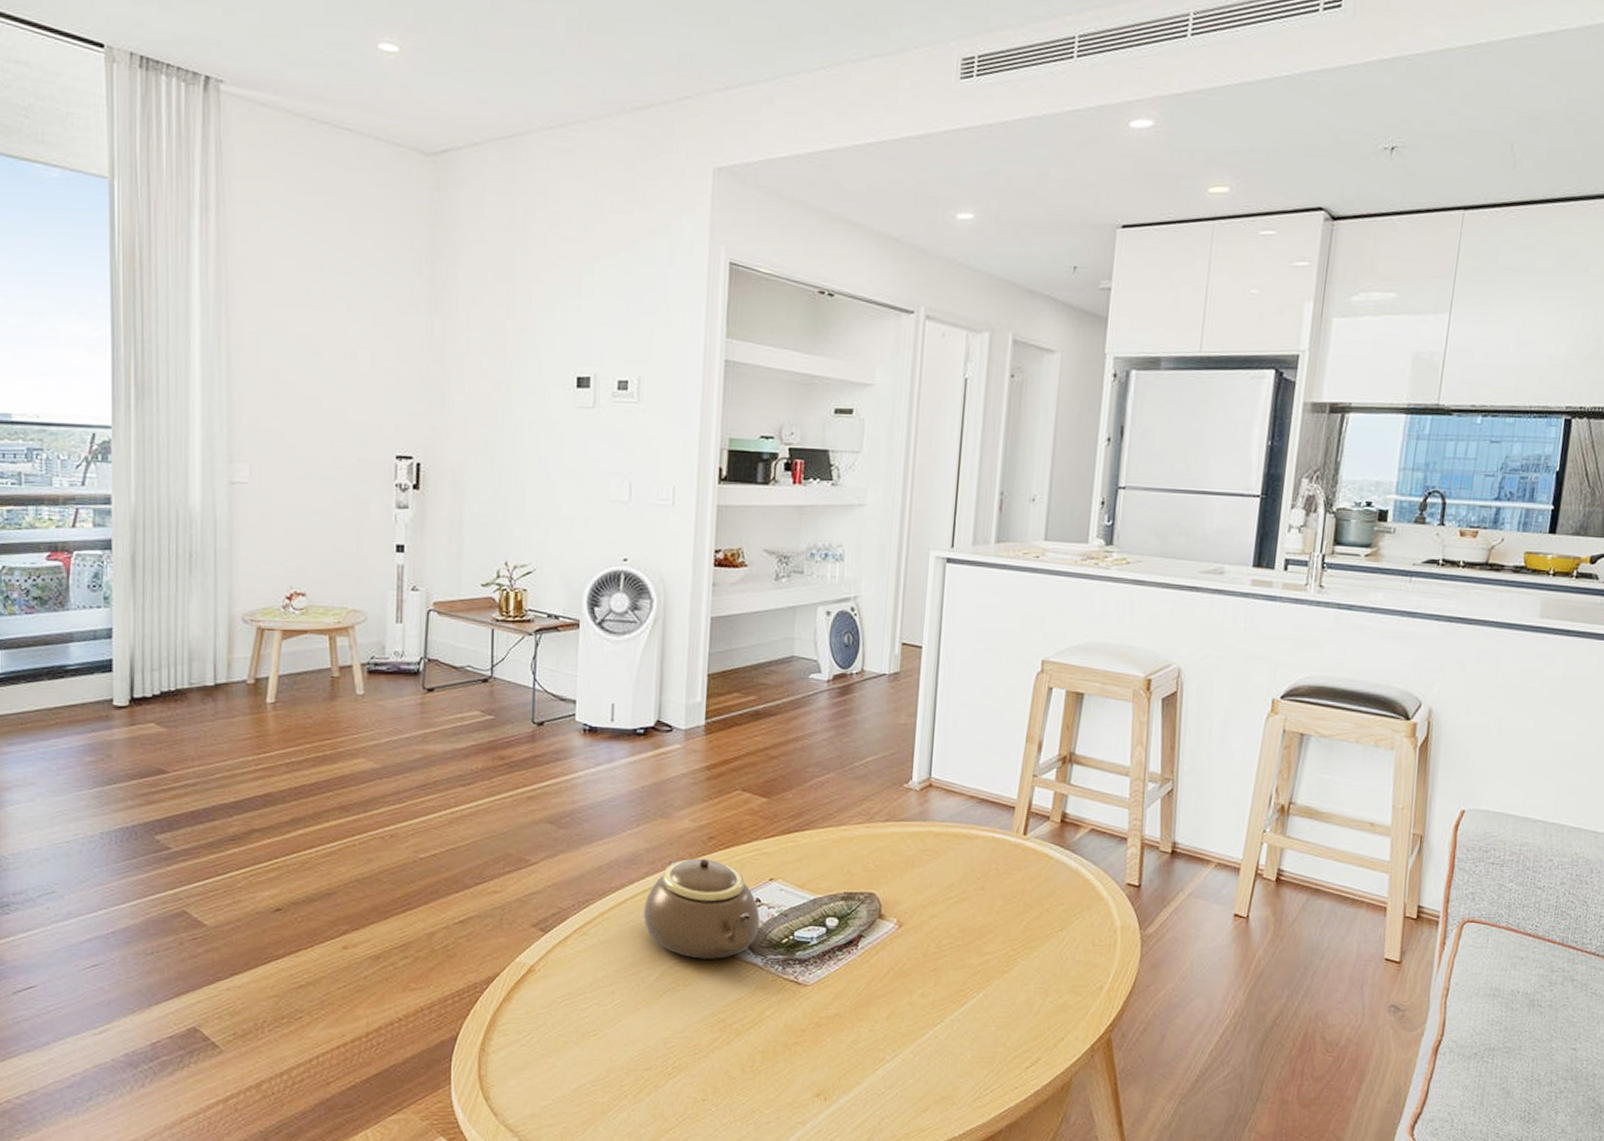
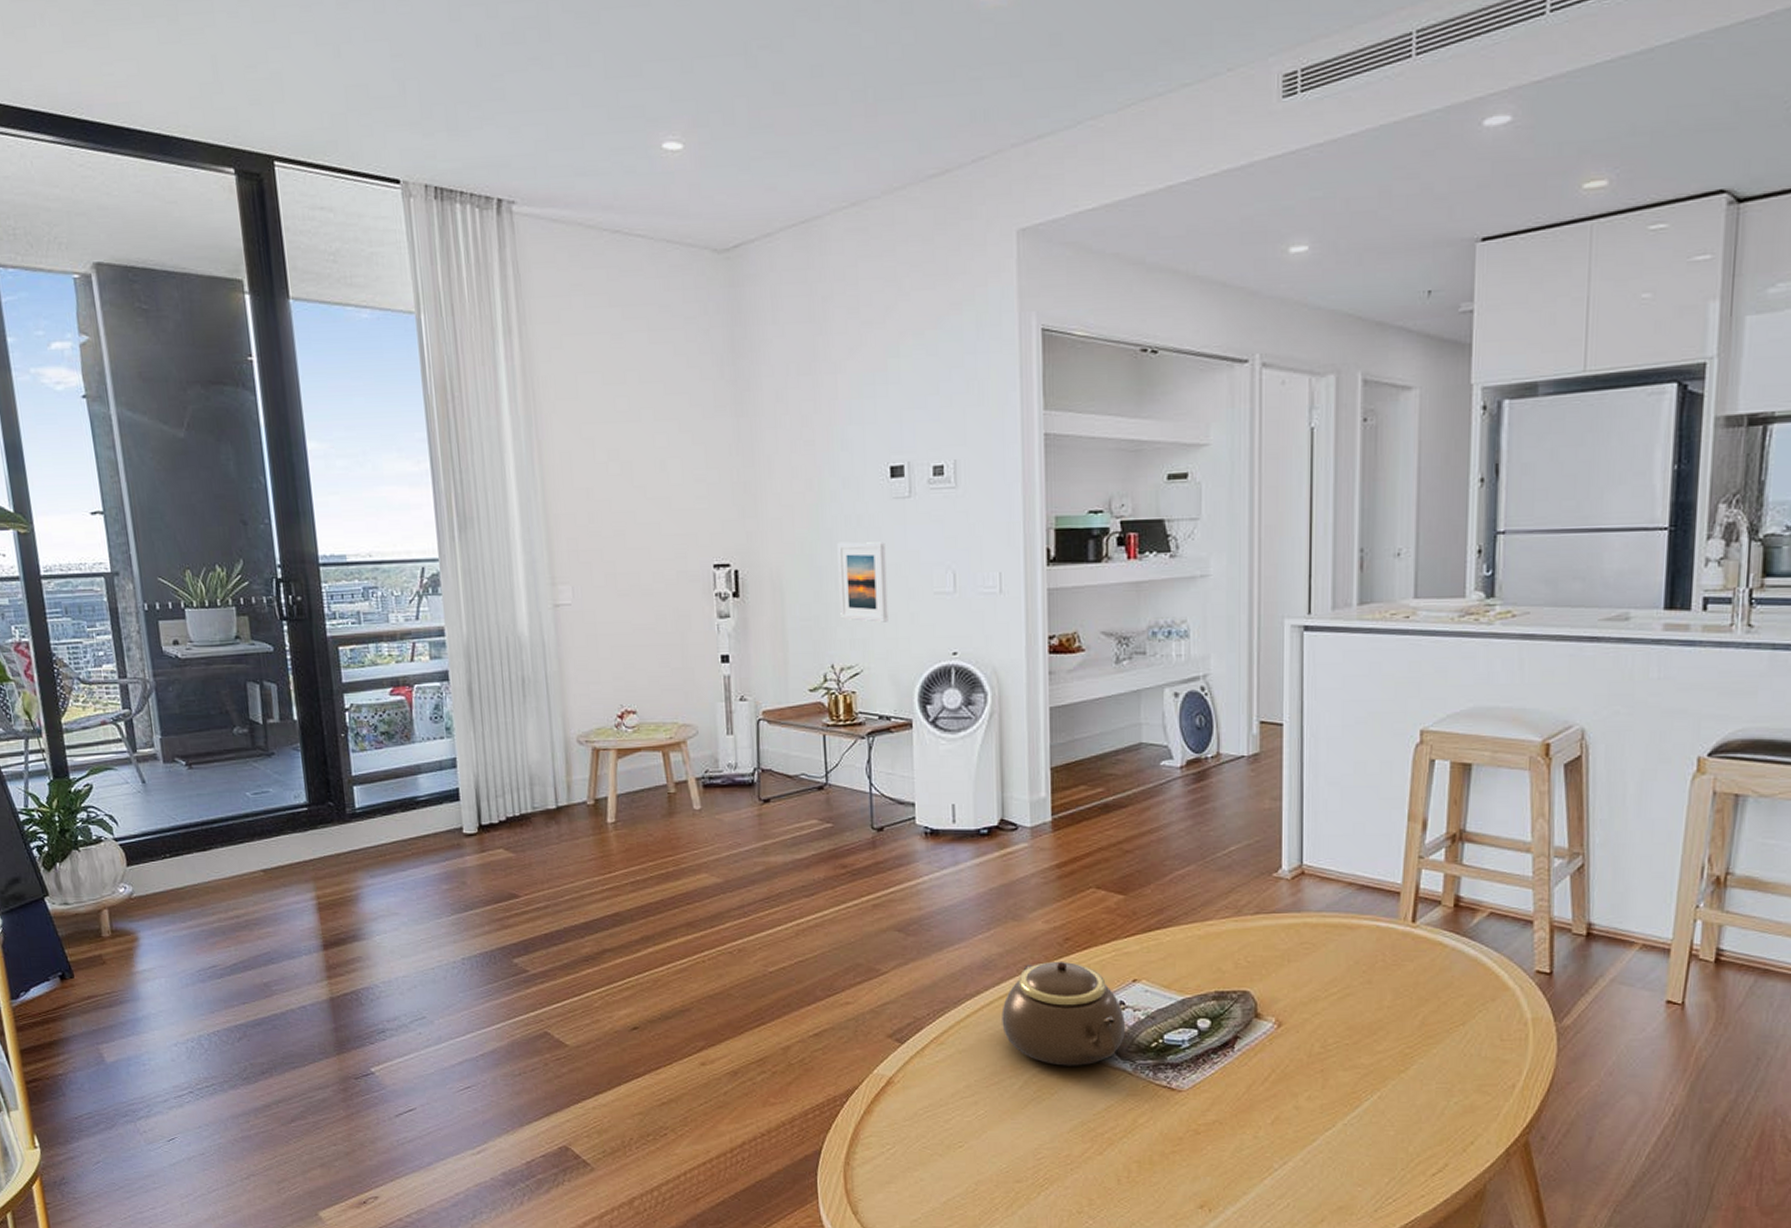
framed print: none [518,444,567,525] -> present [837,542,888,623]

